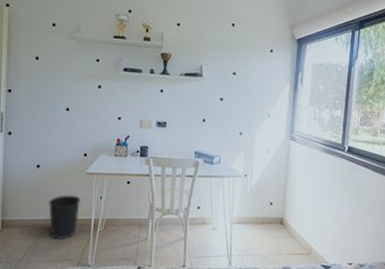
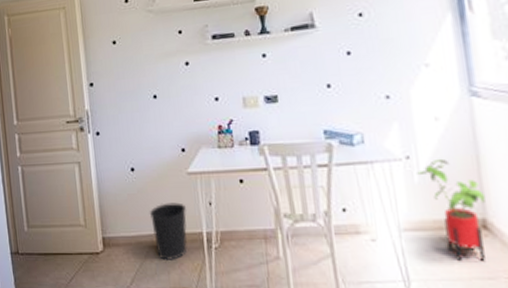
house plant: none [249,178,285,244] -> present [417,158,485,261]

